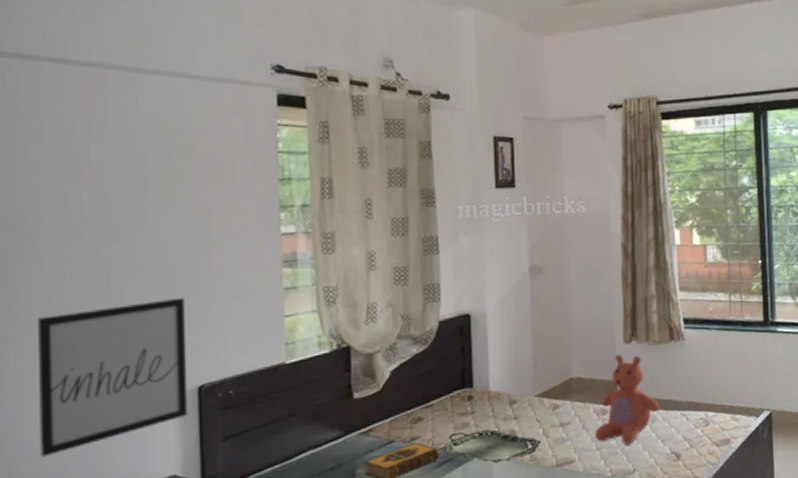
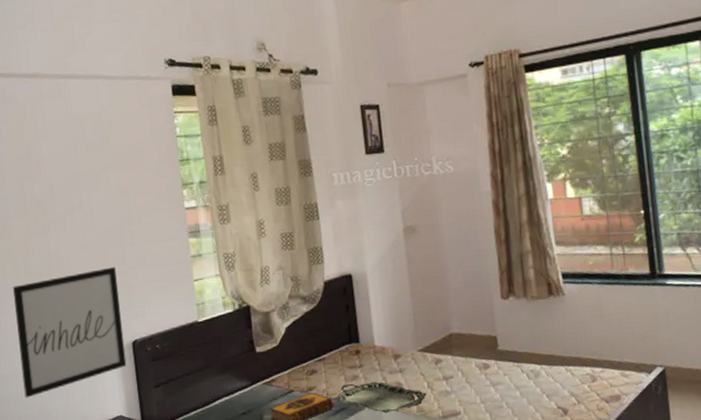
teddy bear: present [595,354,659,446] -> none [478,310,542,400]

